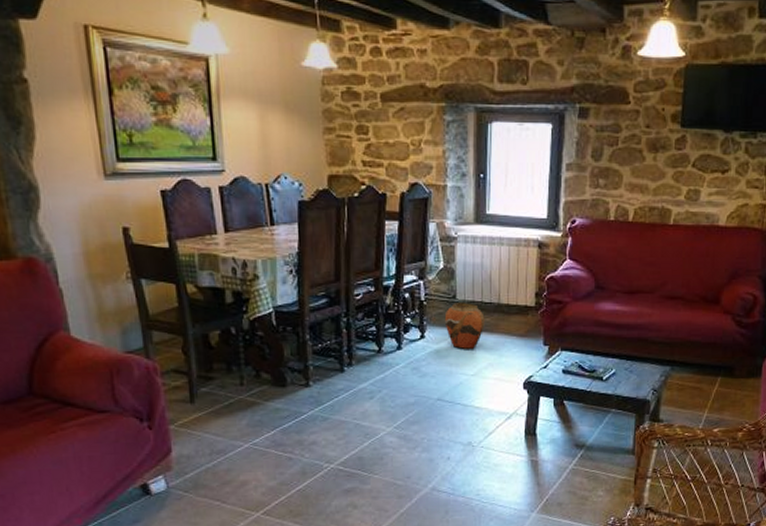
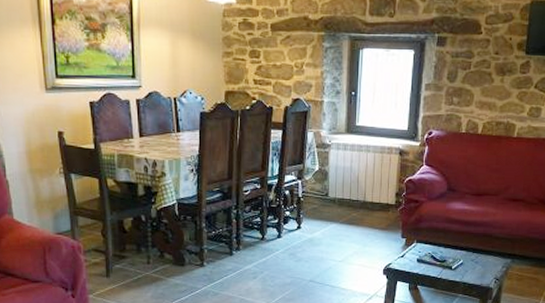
vase: present [444,303,485,350] -> none [318,200,352,240]

